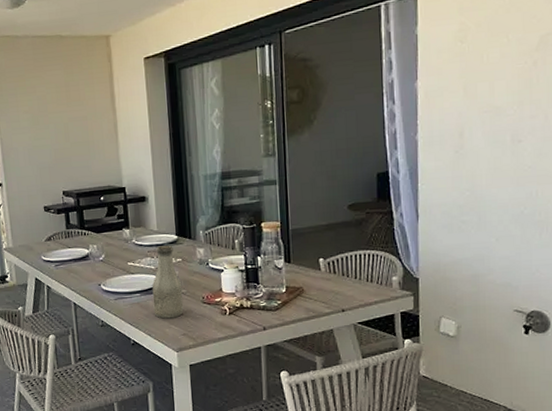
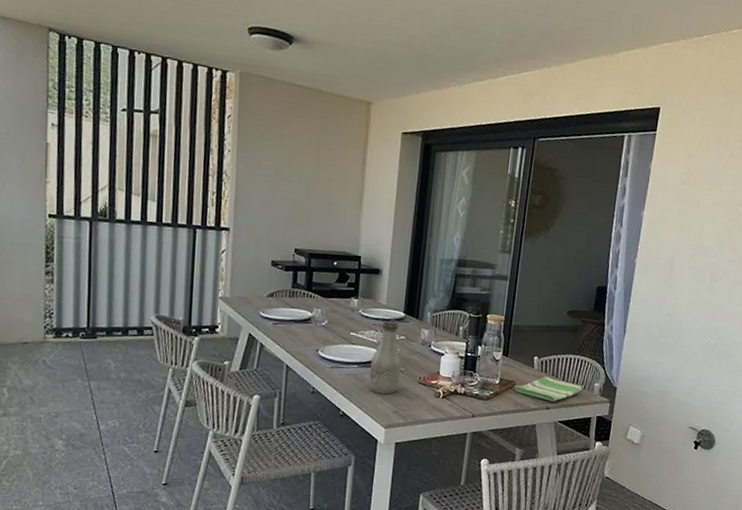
dish towel: none [302,277,379,303] -> present [514,376,583,402]

